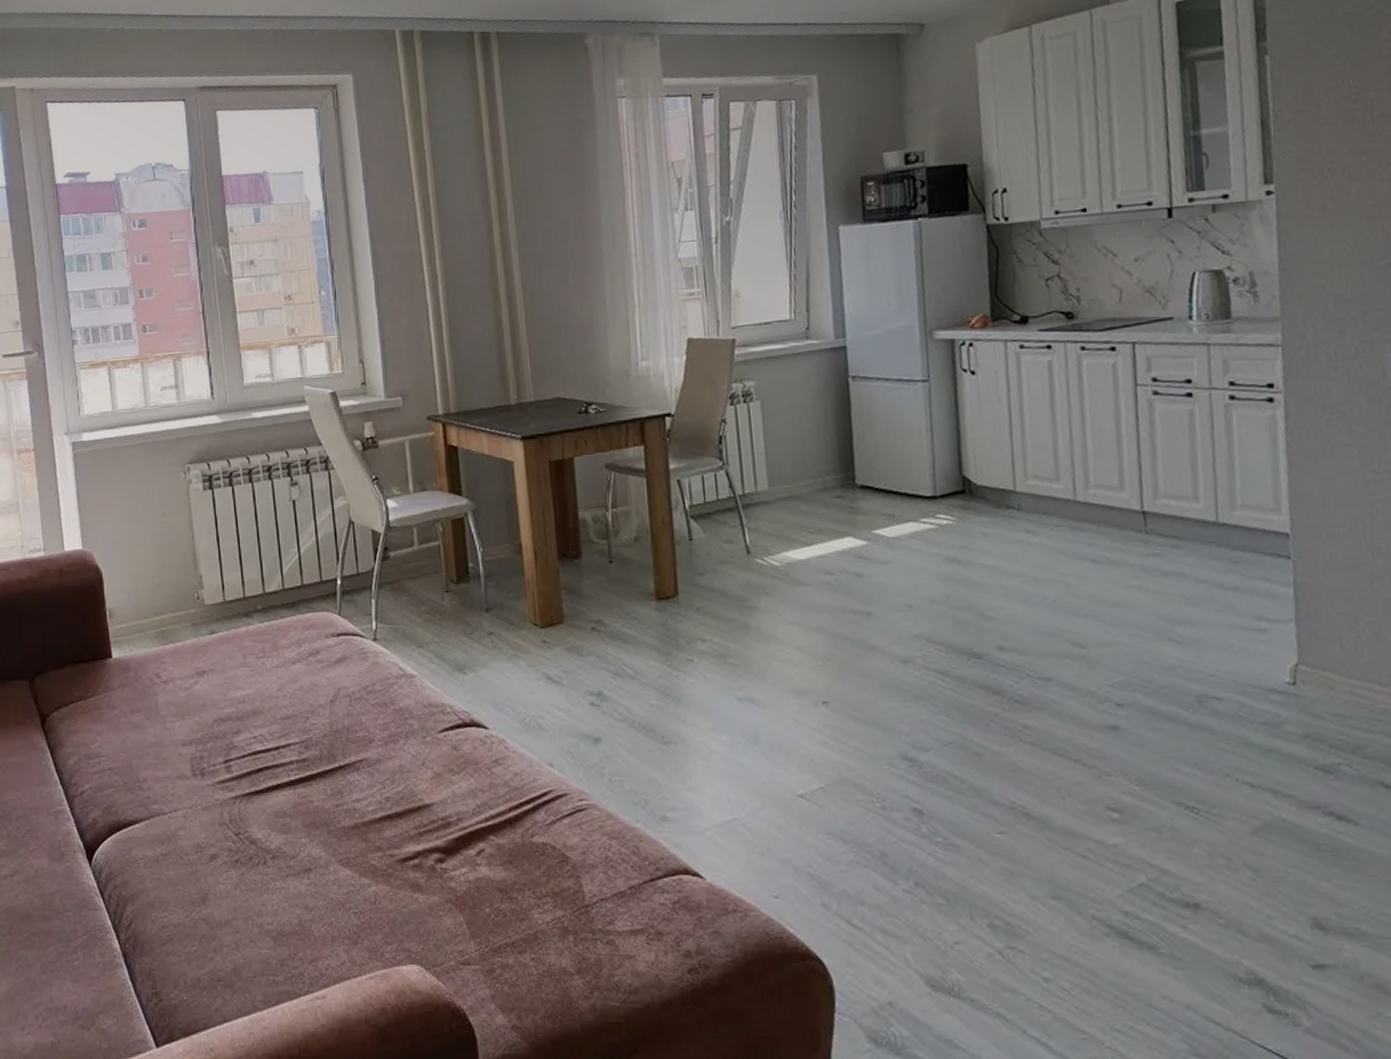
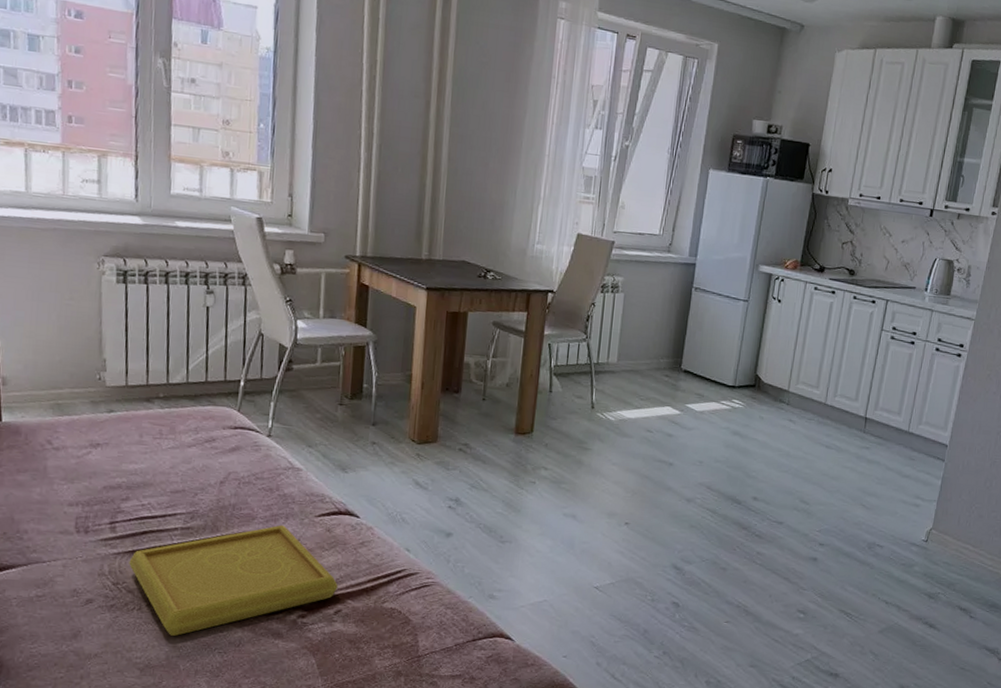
serving tray: none [248,746,476,896] -> present [129,525,338,637]

